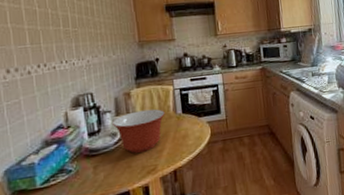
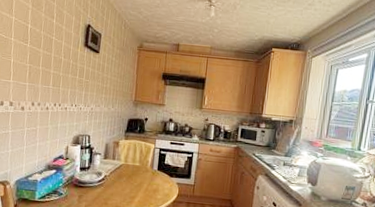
mixing bowl: present [111,109,165,153] -> none [99,159,143,195]

